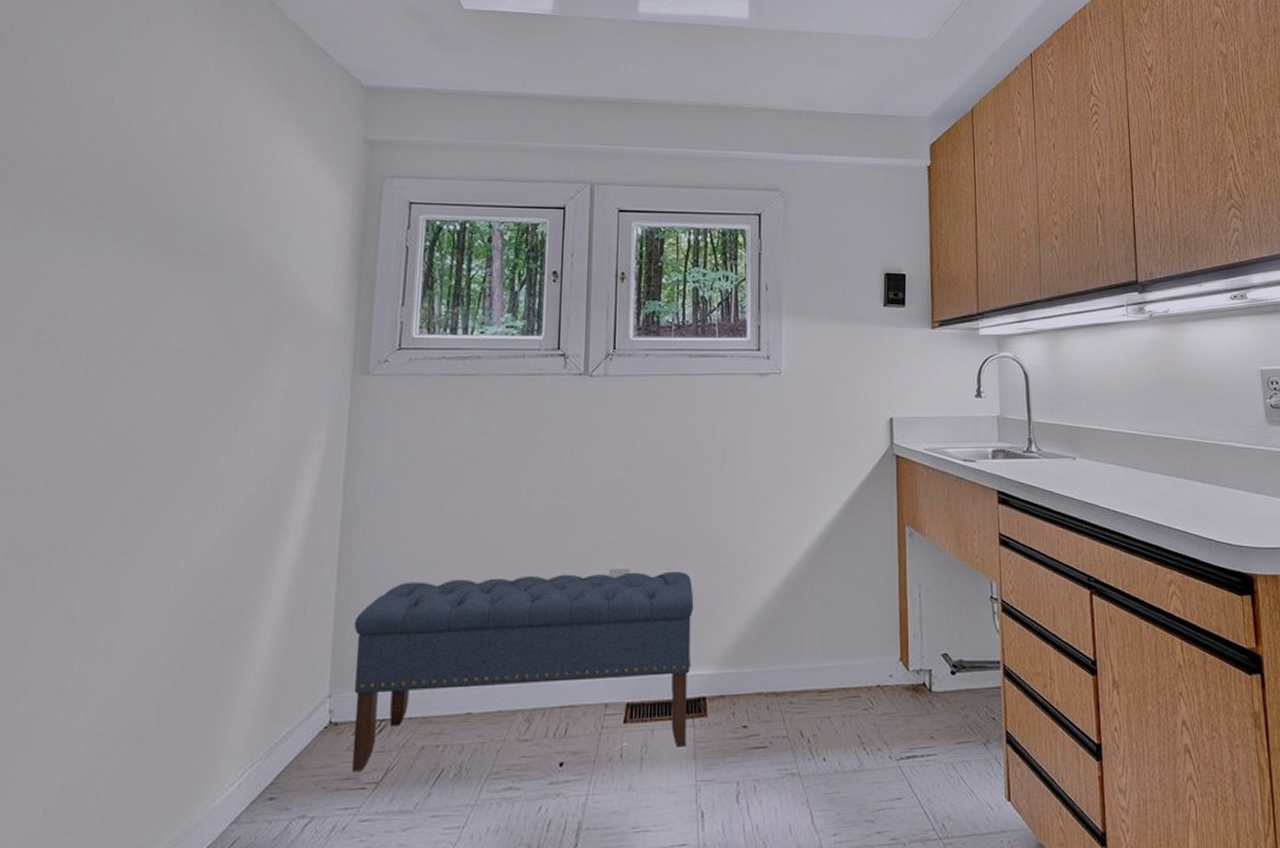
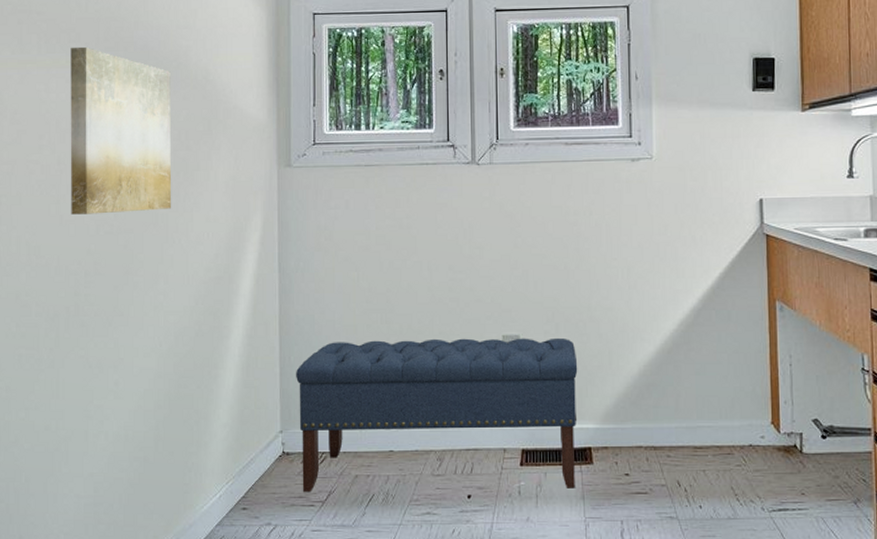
wall art: none [71,224,225,428] -> present [70,46,172,215]

